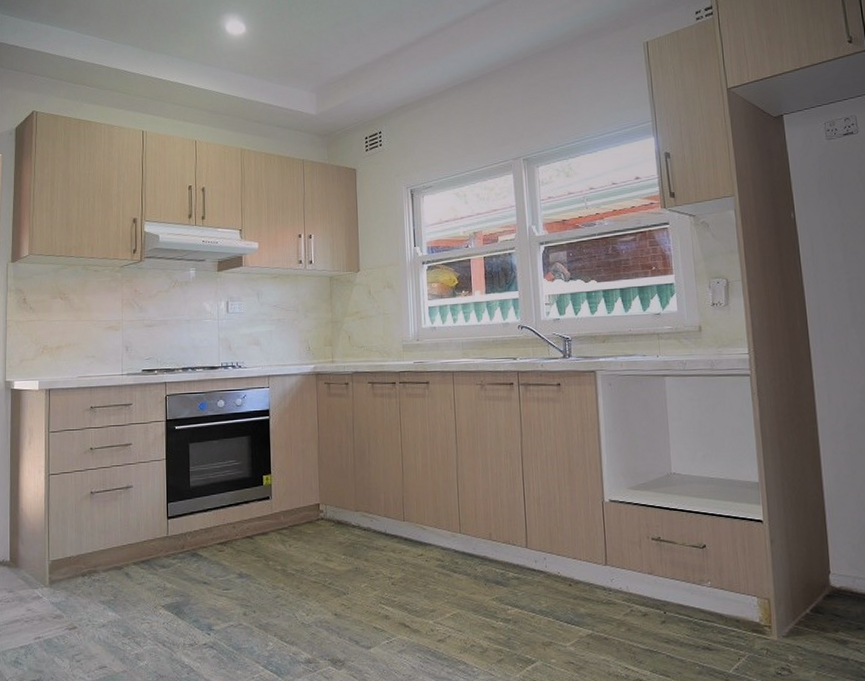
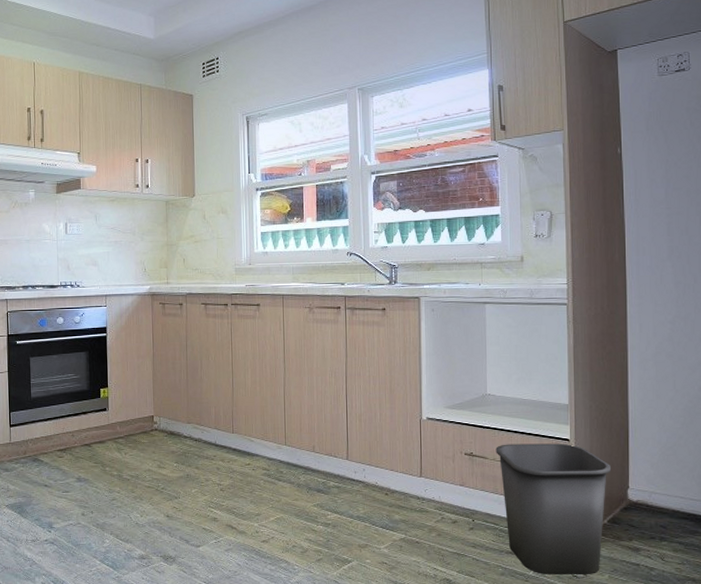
waste bin: none [684,525,810,672] -> present [496,443,612,574]

